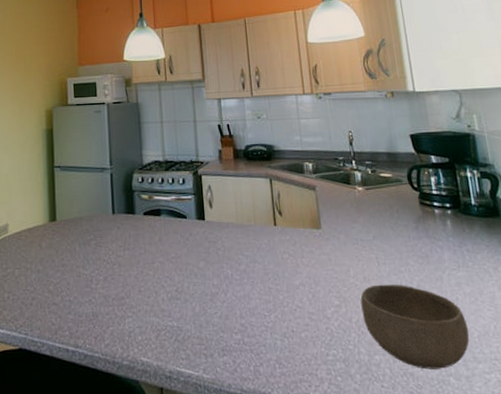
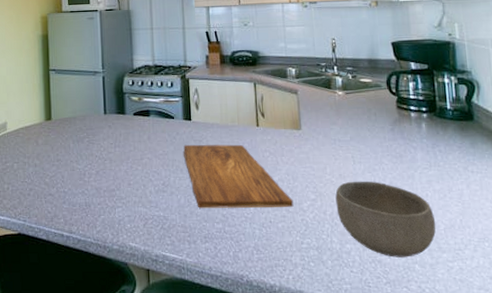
cutting board: none [197,245,317,317] -> present [183,144,294,208]

